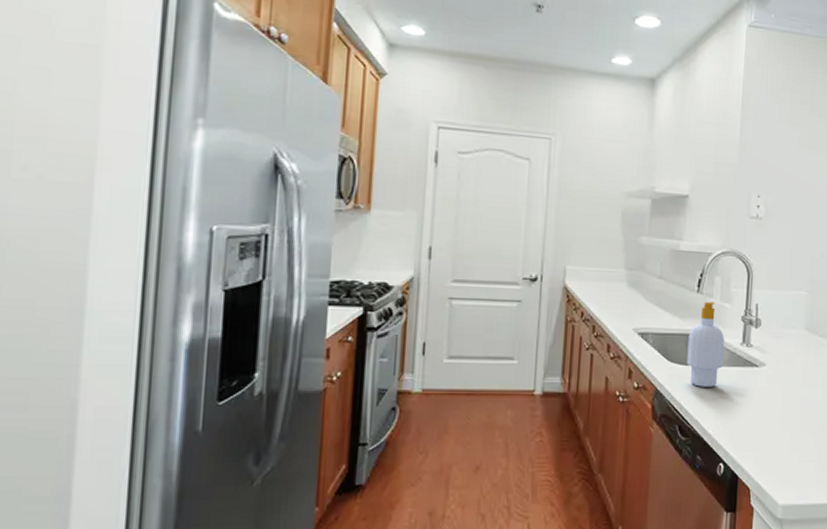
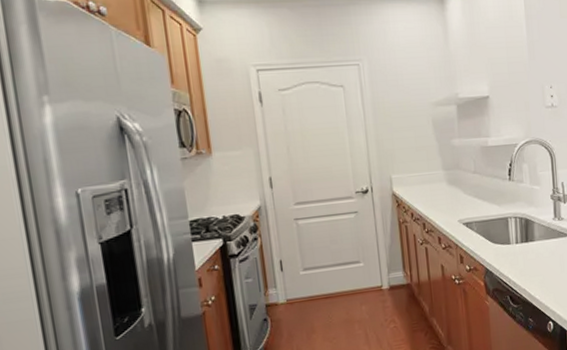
soap bottle: present [687,301,724,387] -> none [507,186,540,261]

